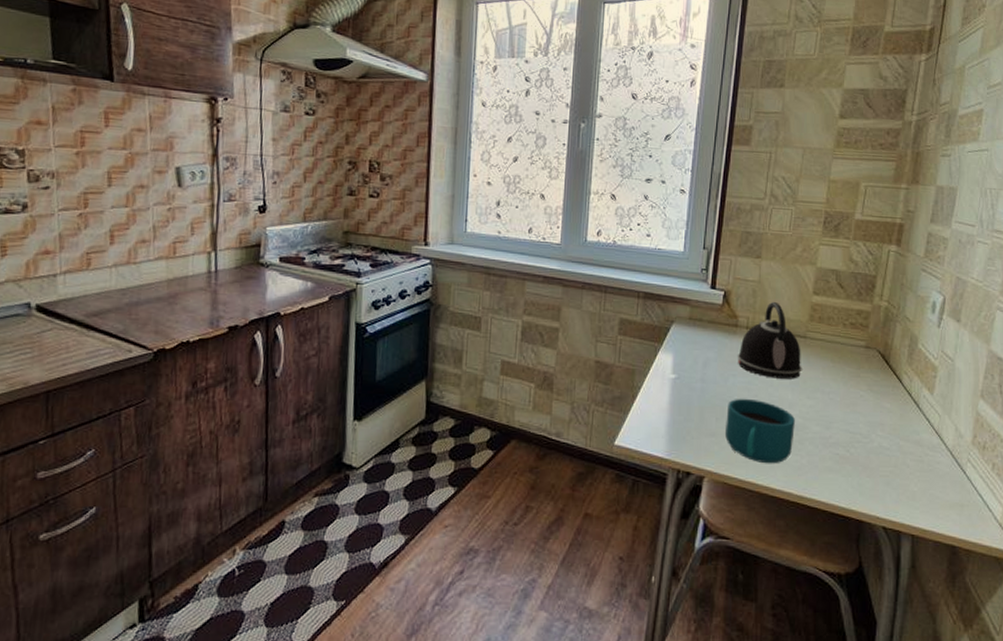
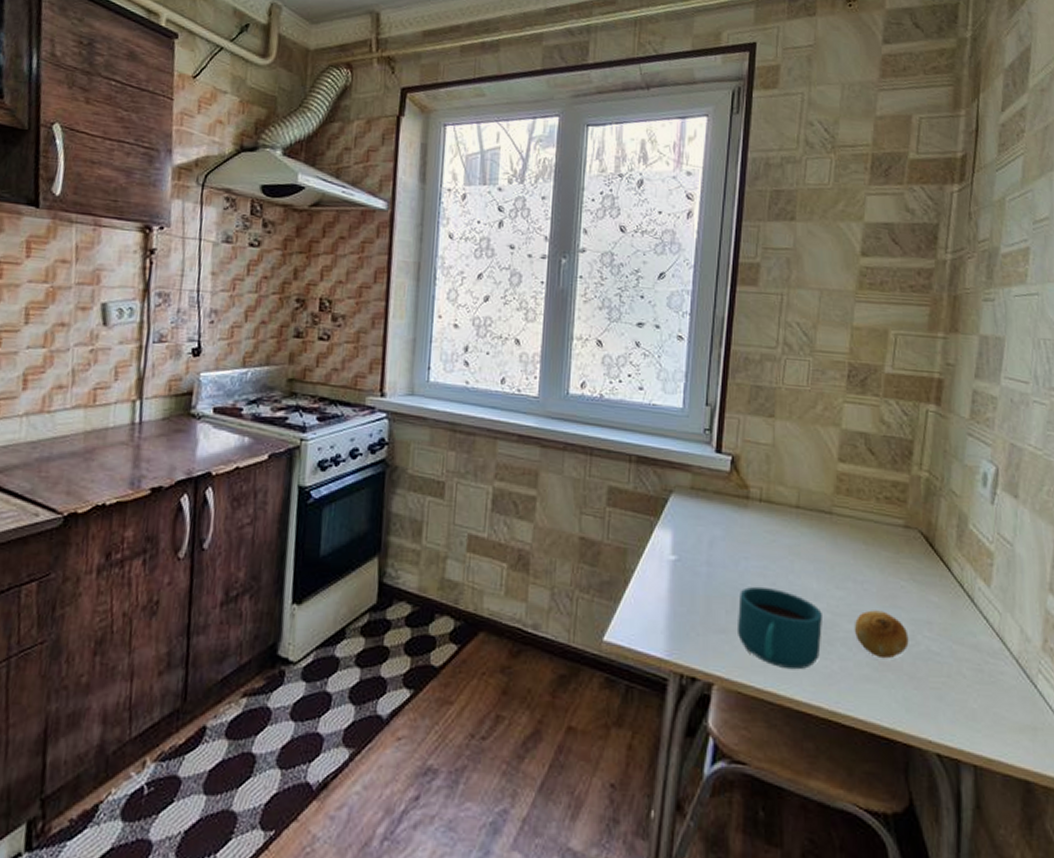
kettle: present [737,301,802,379] -> none [749,469,829,564]
fruit: none [820,415,865,454] -> present [854,610,909,659]

